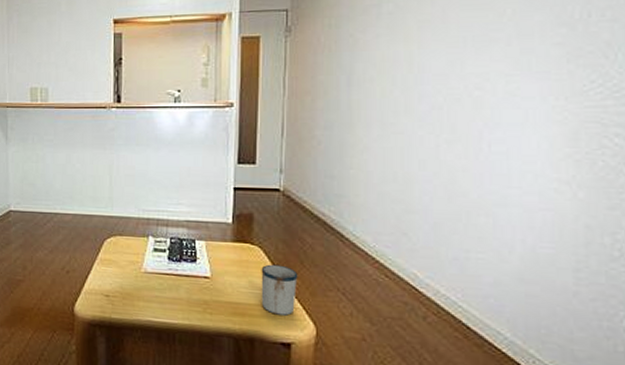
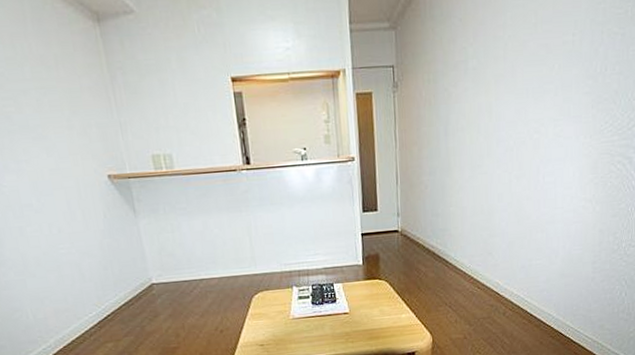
mug: present [261,264,298,316] -> none [388,292,417,333]

